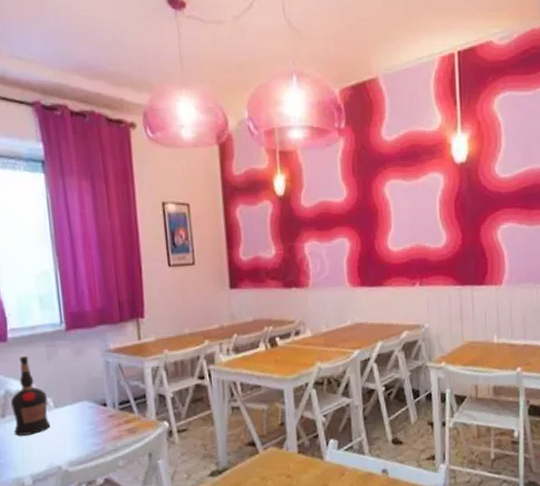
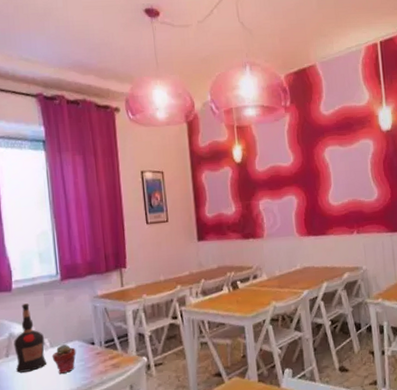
potted succulent: none [56,405,85,438] -> present [52,344,76,374]

